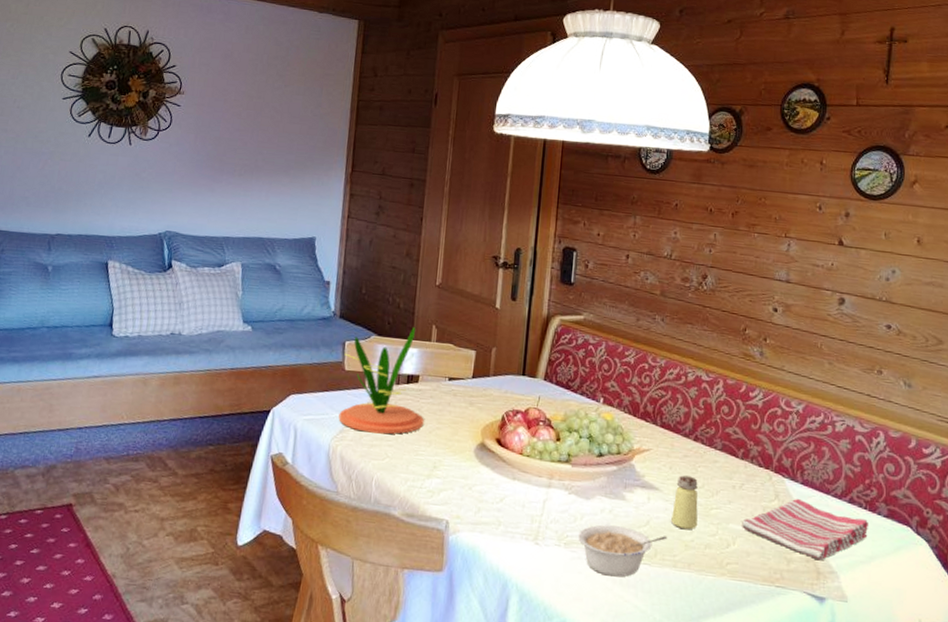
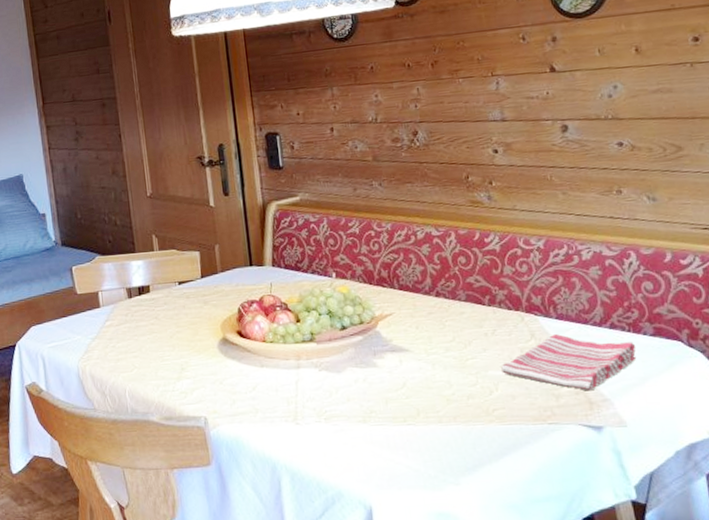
plant: present [338,327,424,434] -> none [74,241,163,349]
legume: present [578,524,668,577] -> none [337,393,428,442]
saltshaker: present [671,475,698,530] -> none [426,332,455,385]

